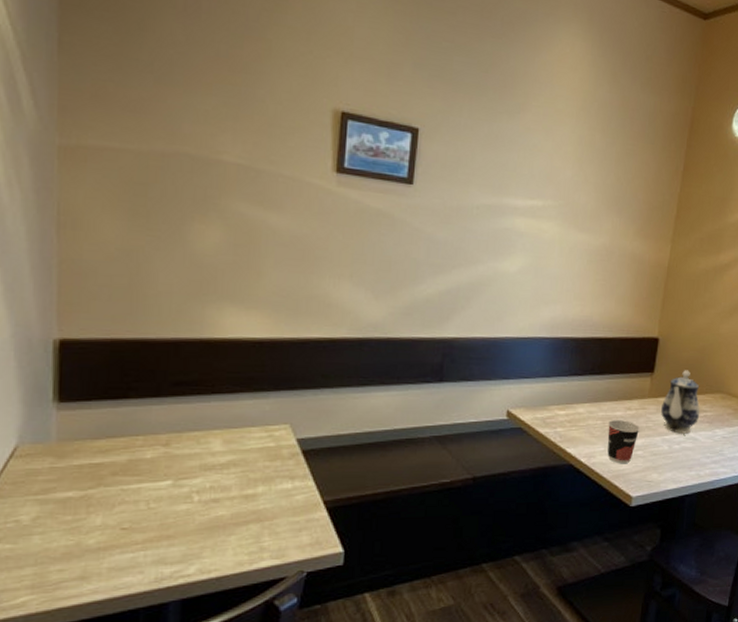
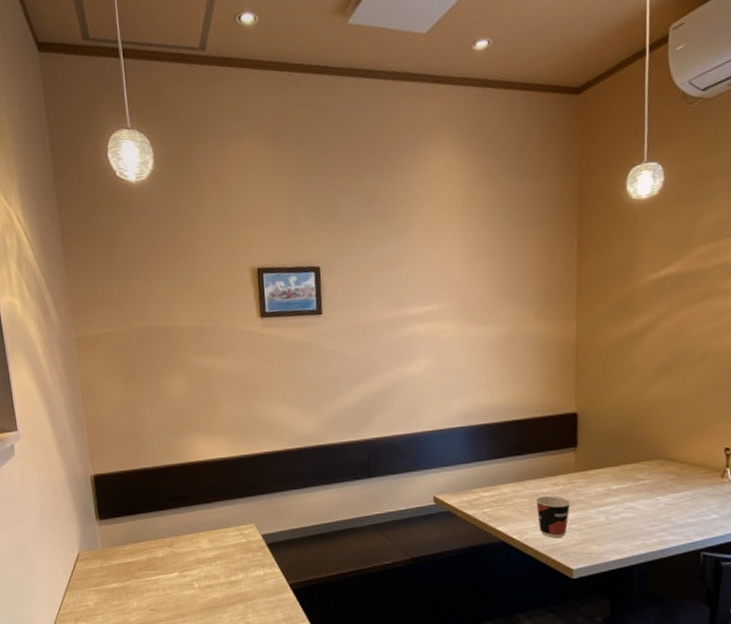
teapot: present [661,370,700,434] -> none [591,440,637,505]

